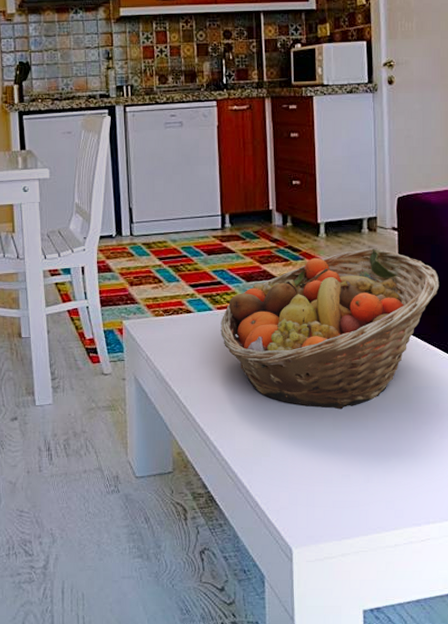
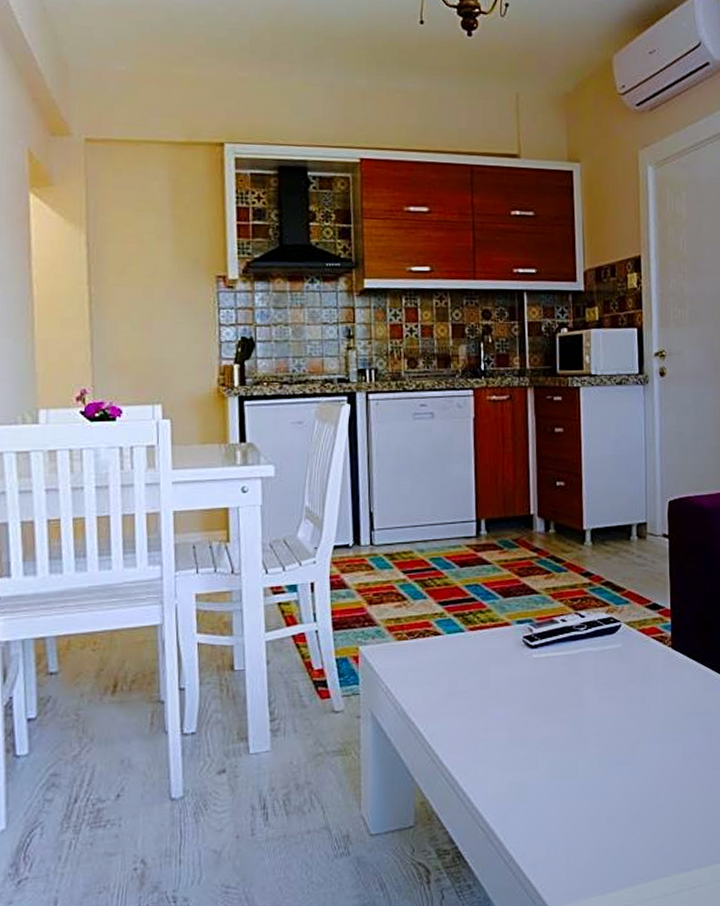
fruit basket: present [221,248,440,410] -> none [473,558,712,742]

